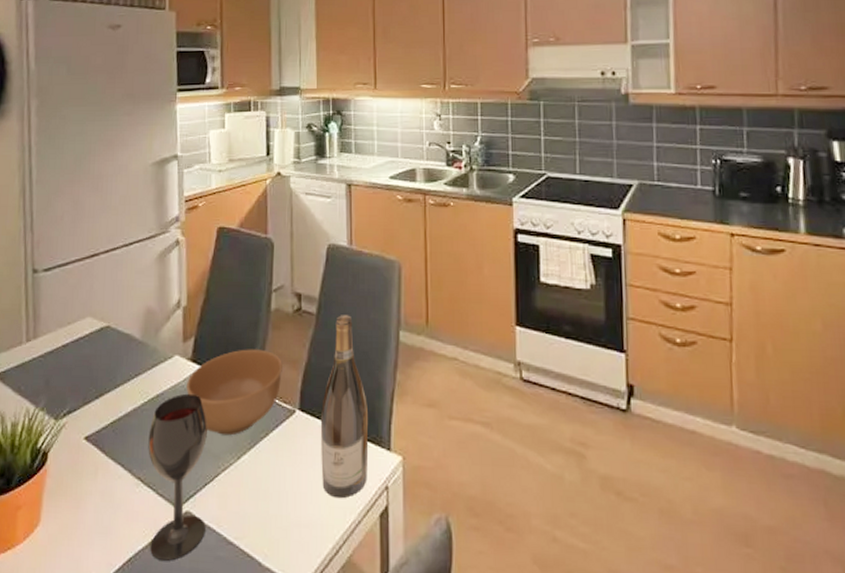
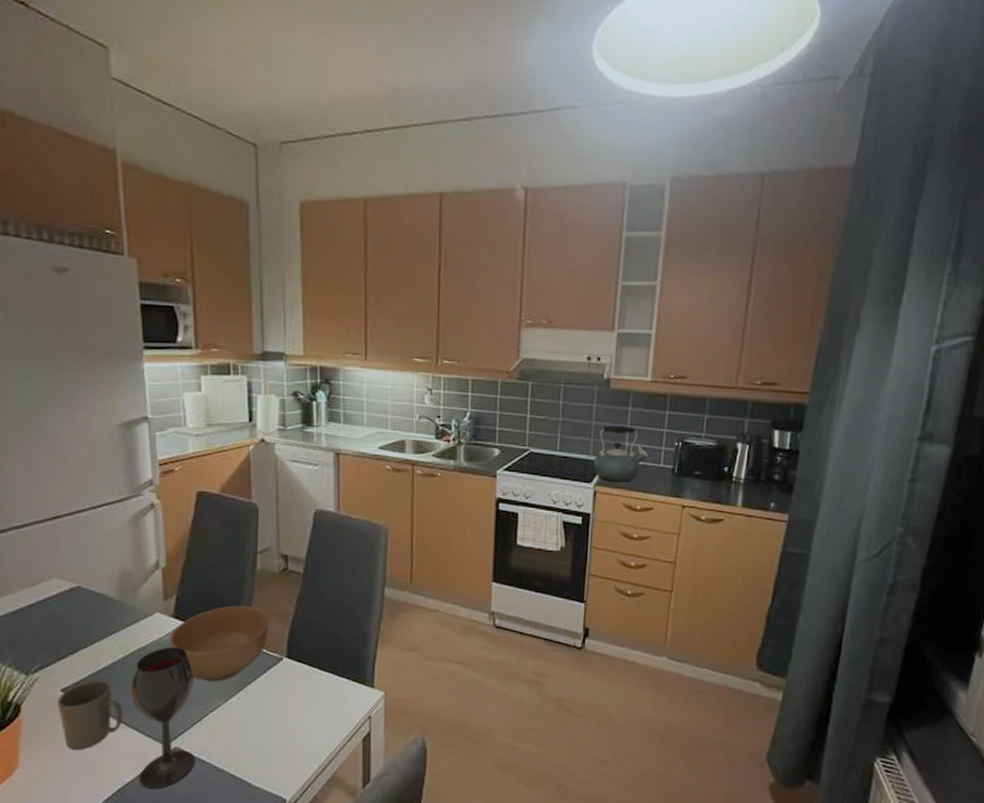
mug: none [80,428,139,508] -> present [58,680,122,750]
wine bottle: present [320,315,369,498] -> none [307,574,354,727]
kettle: none [618,143,682,208] -> present [593,425,649,482]

